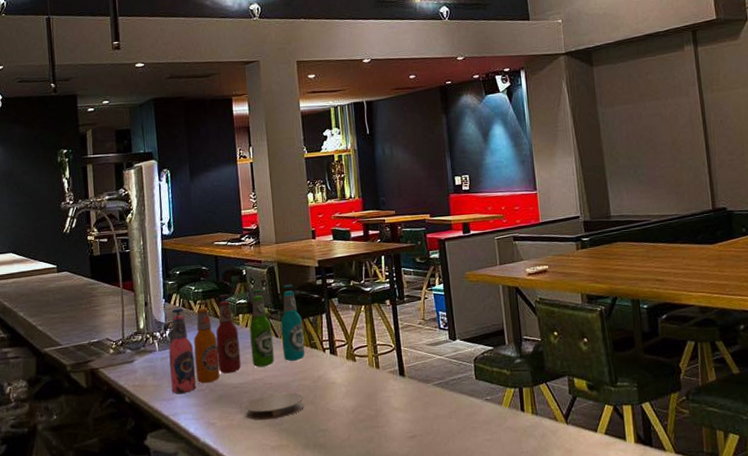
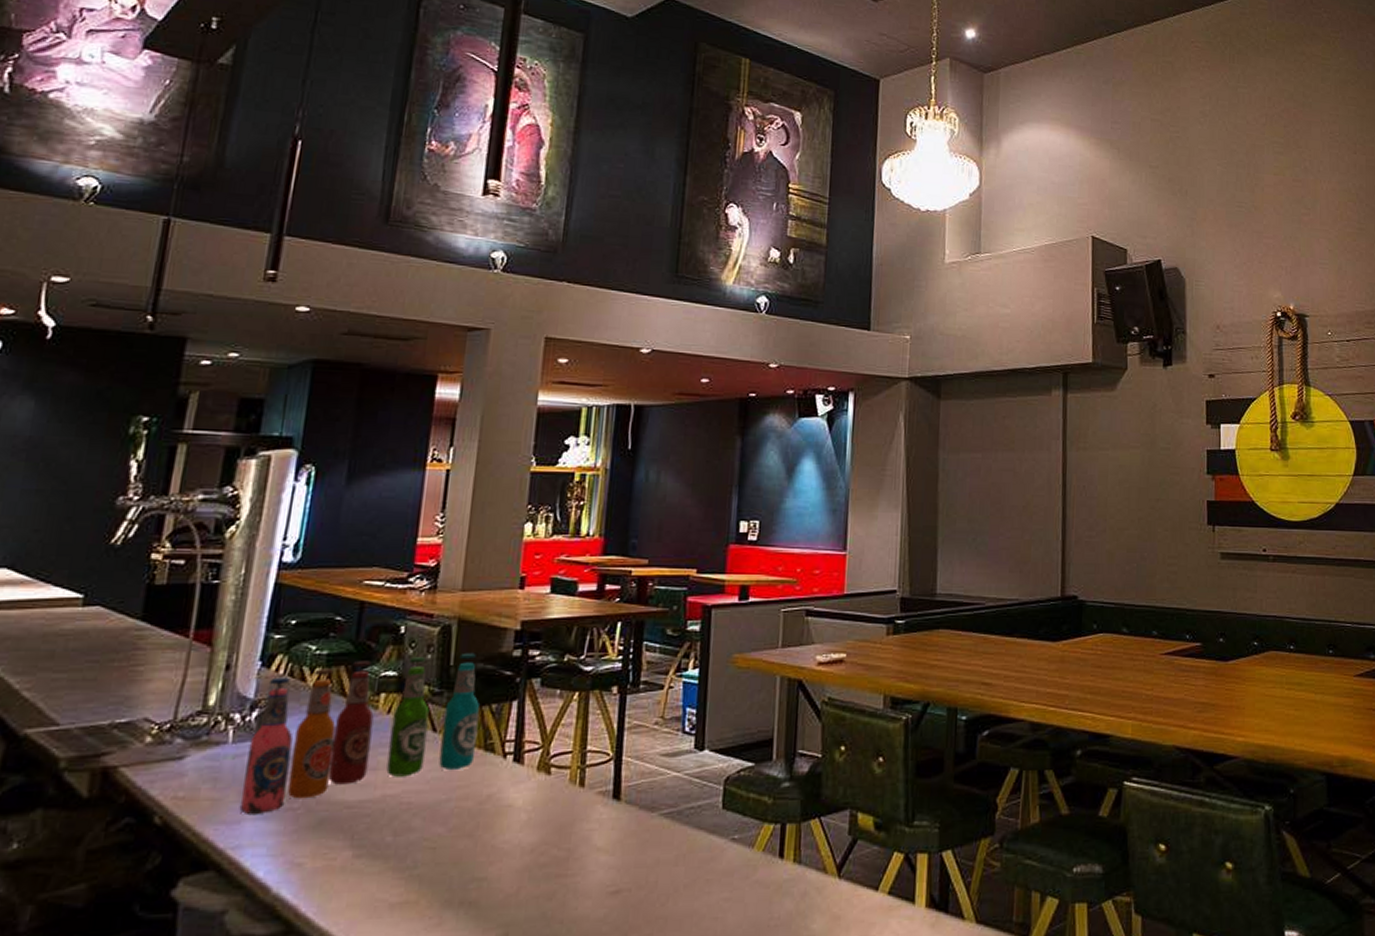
coaster: present [245,392,305,420] -> none [357,817,459,861]

